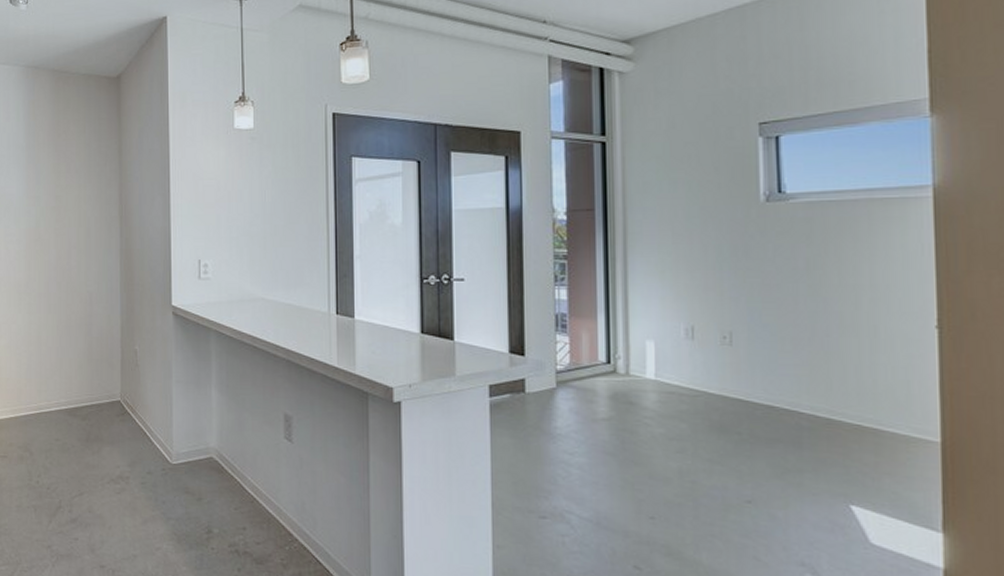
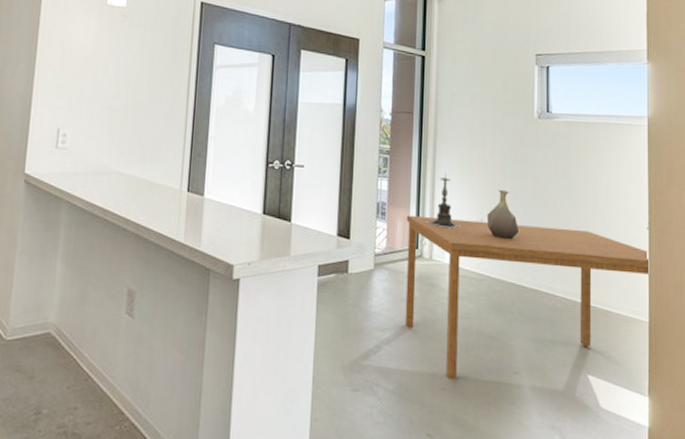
dining table: none [593,326,940,508] -> present [405,215,650,380]
candle holder: none [619,275,665,339] -> present [426,173,461,229]
vase: none [699,290,745,349] -> present [486,189,520,240]

